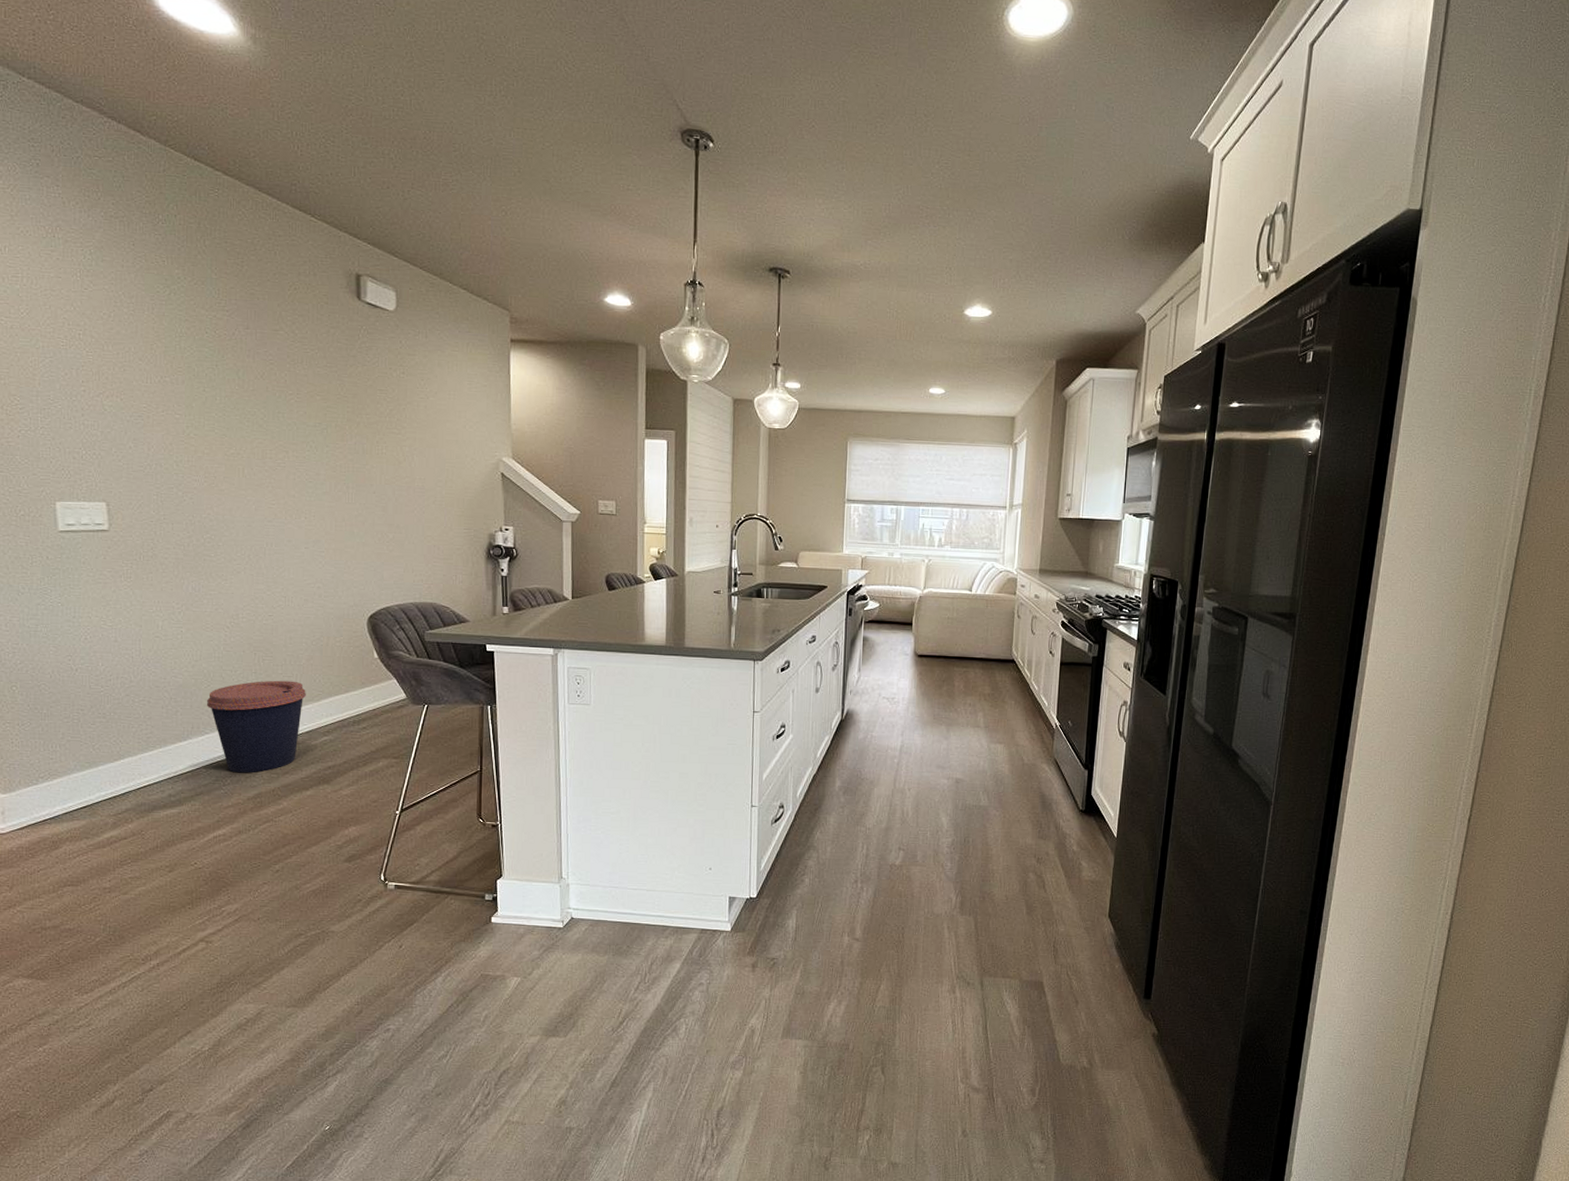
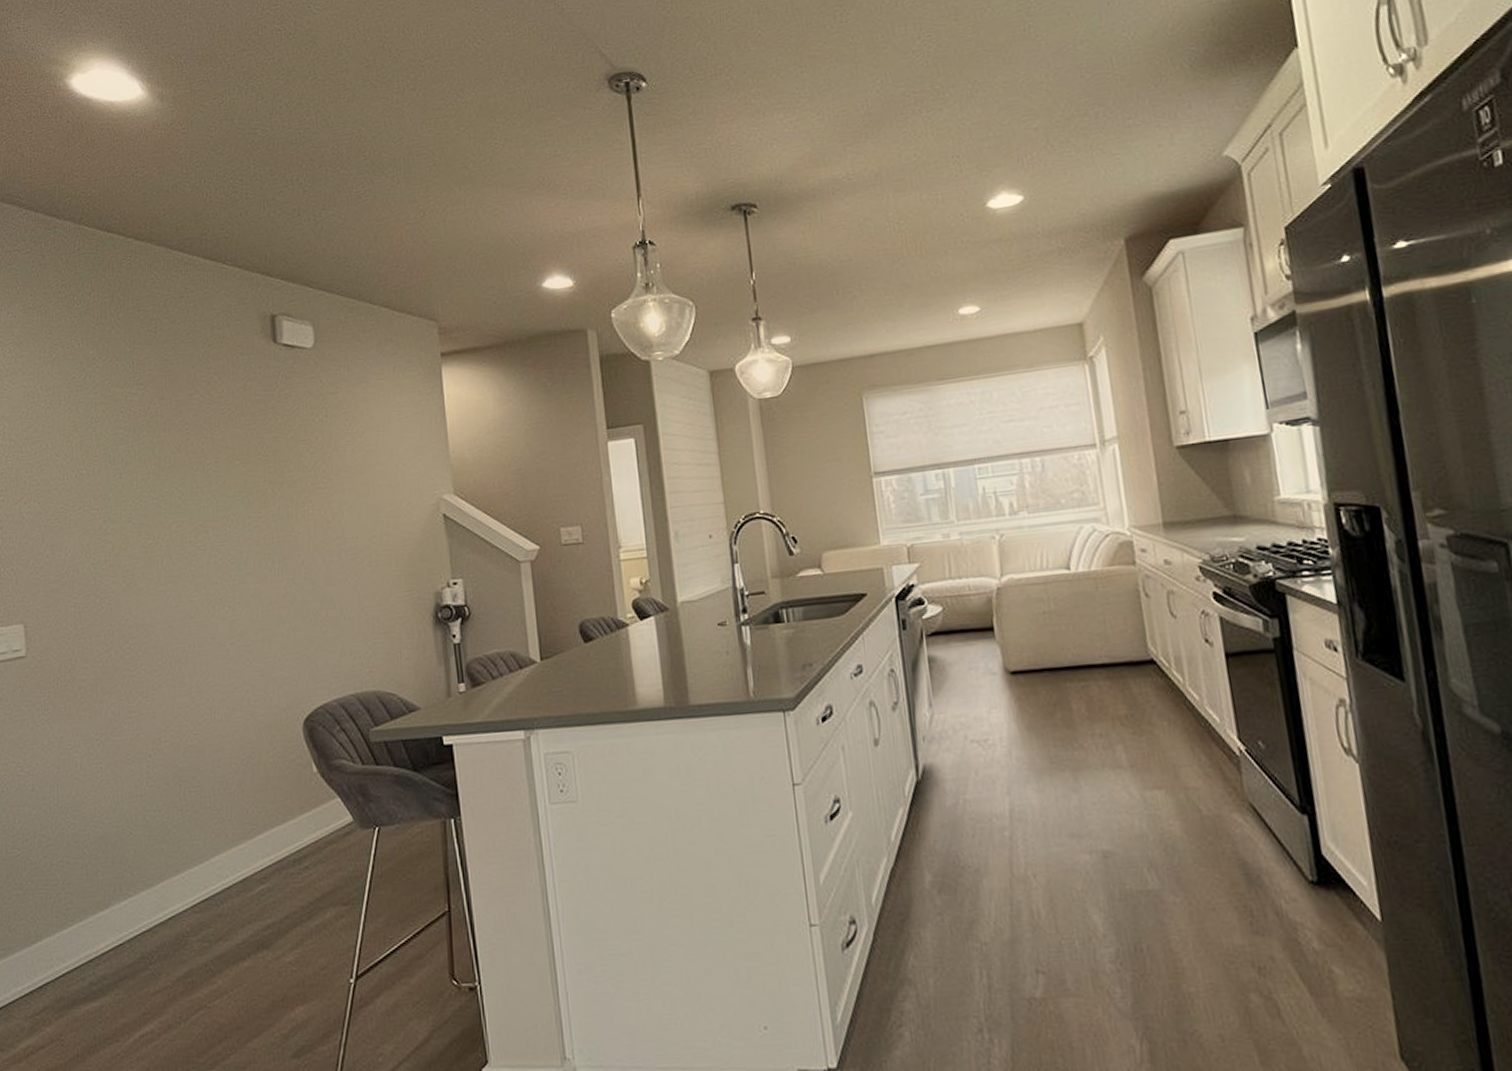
coffee cup: present [207,680,306,773] -> none [130,815,238,946]

